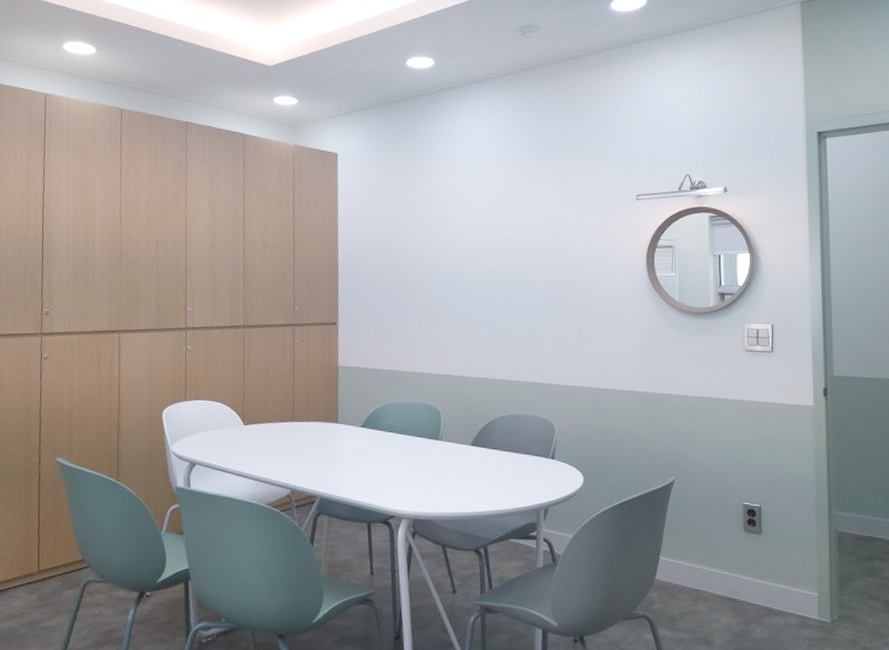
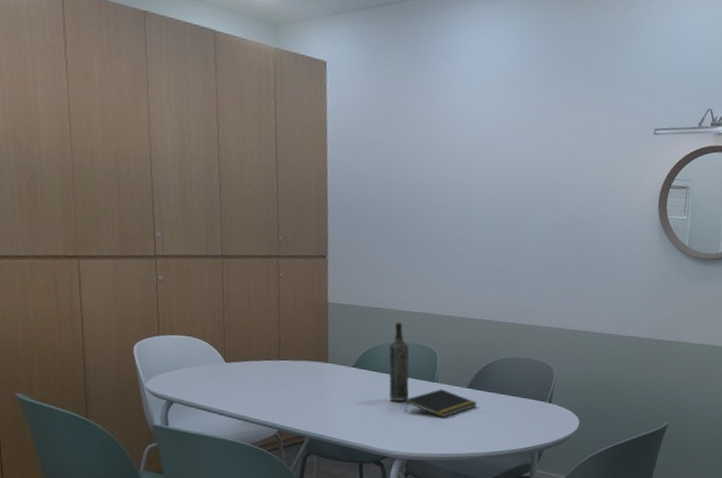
bottle: none [395,382,415,460] -> present [389,321,410,401]
notepad: none [411,447,481,476] -> present [405,389,477,418]

